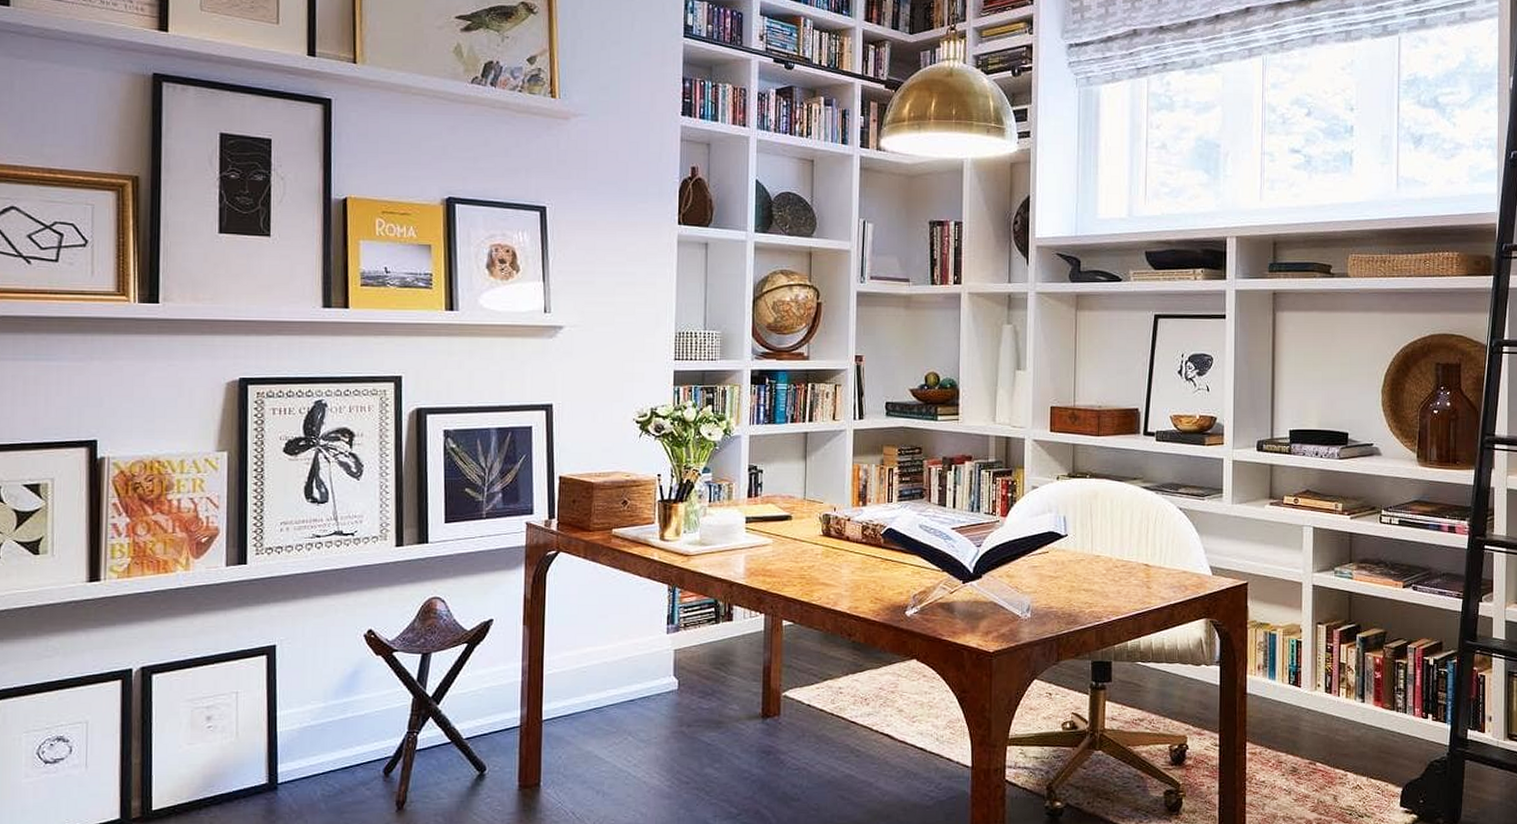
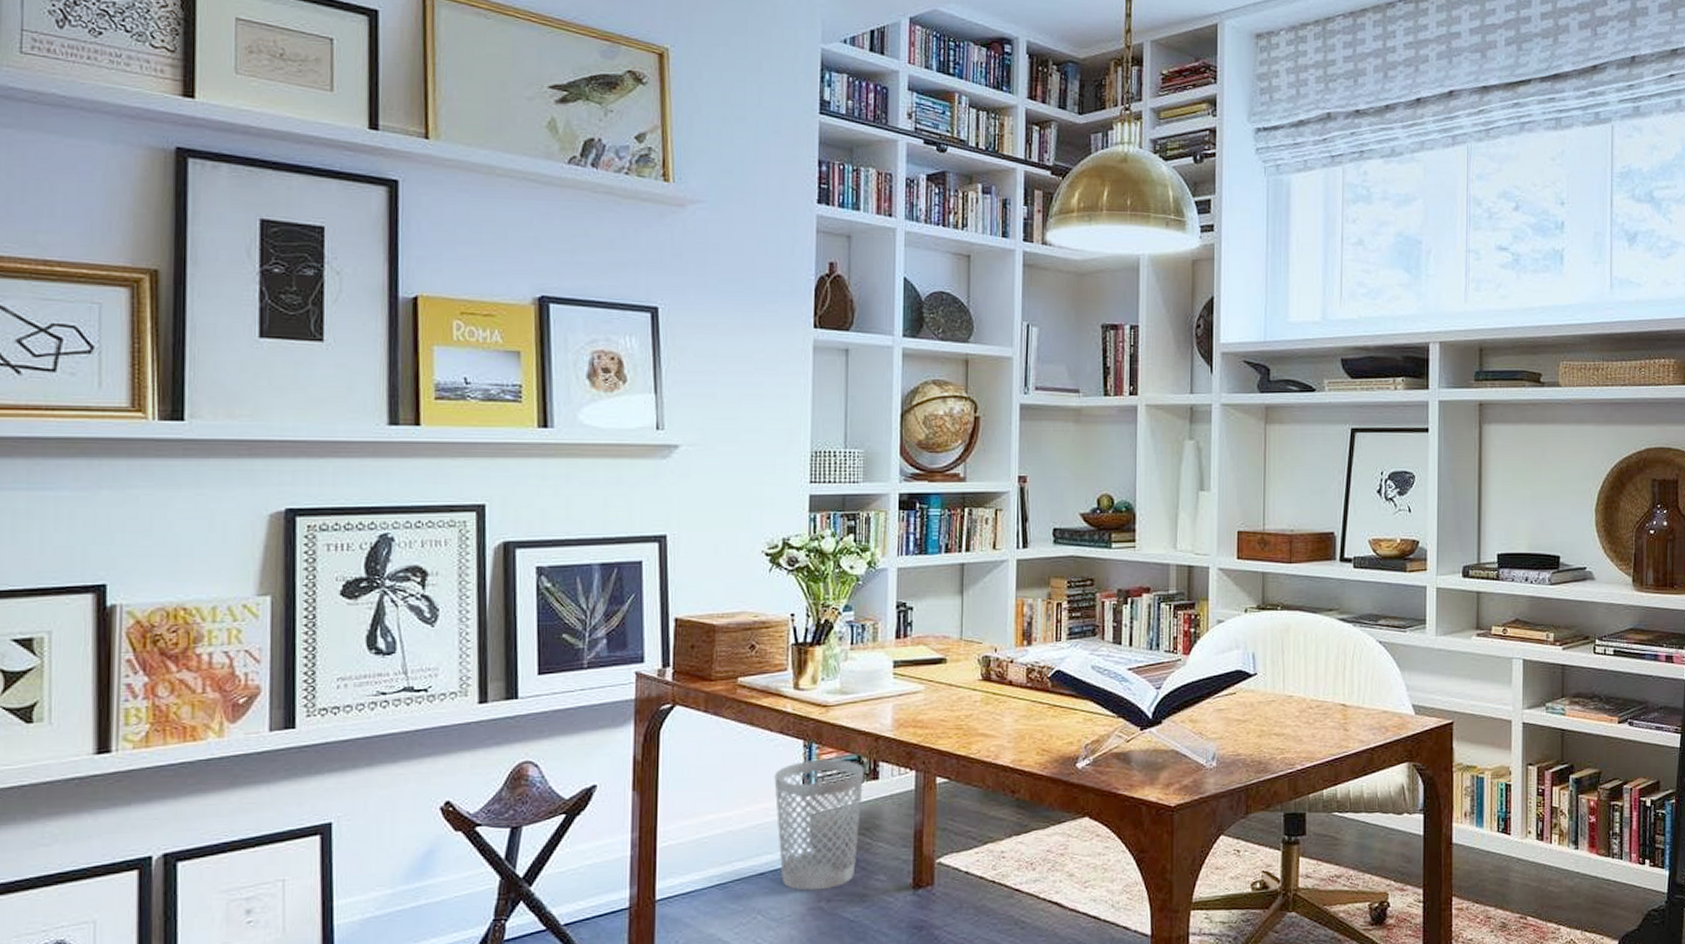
wastebasket: none [643,601,721,717] -> present [774,758,865,891]

